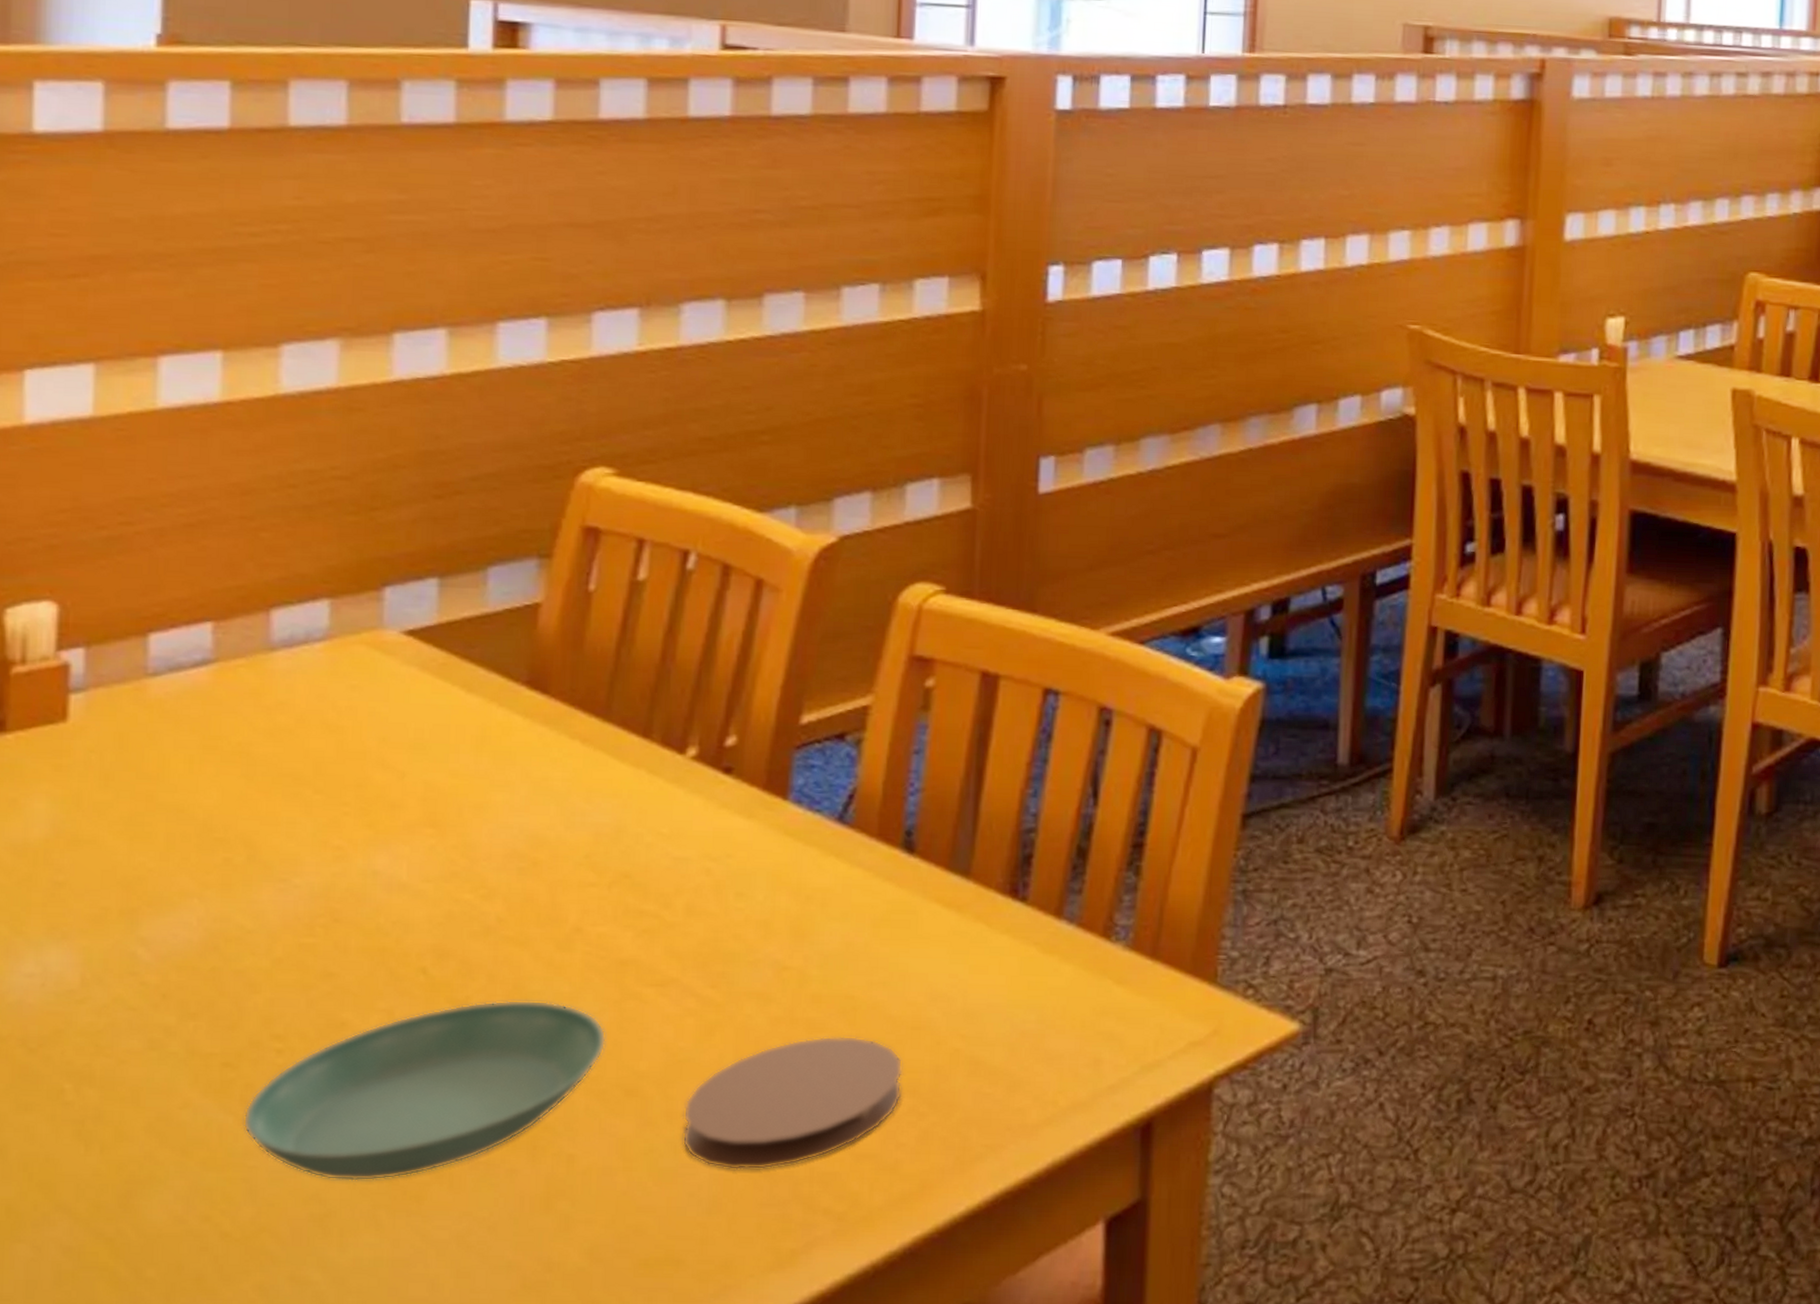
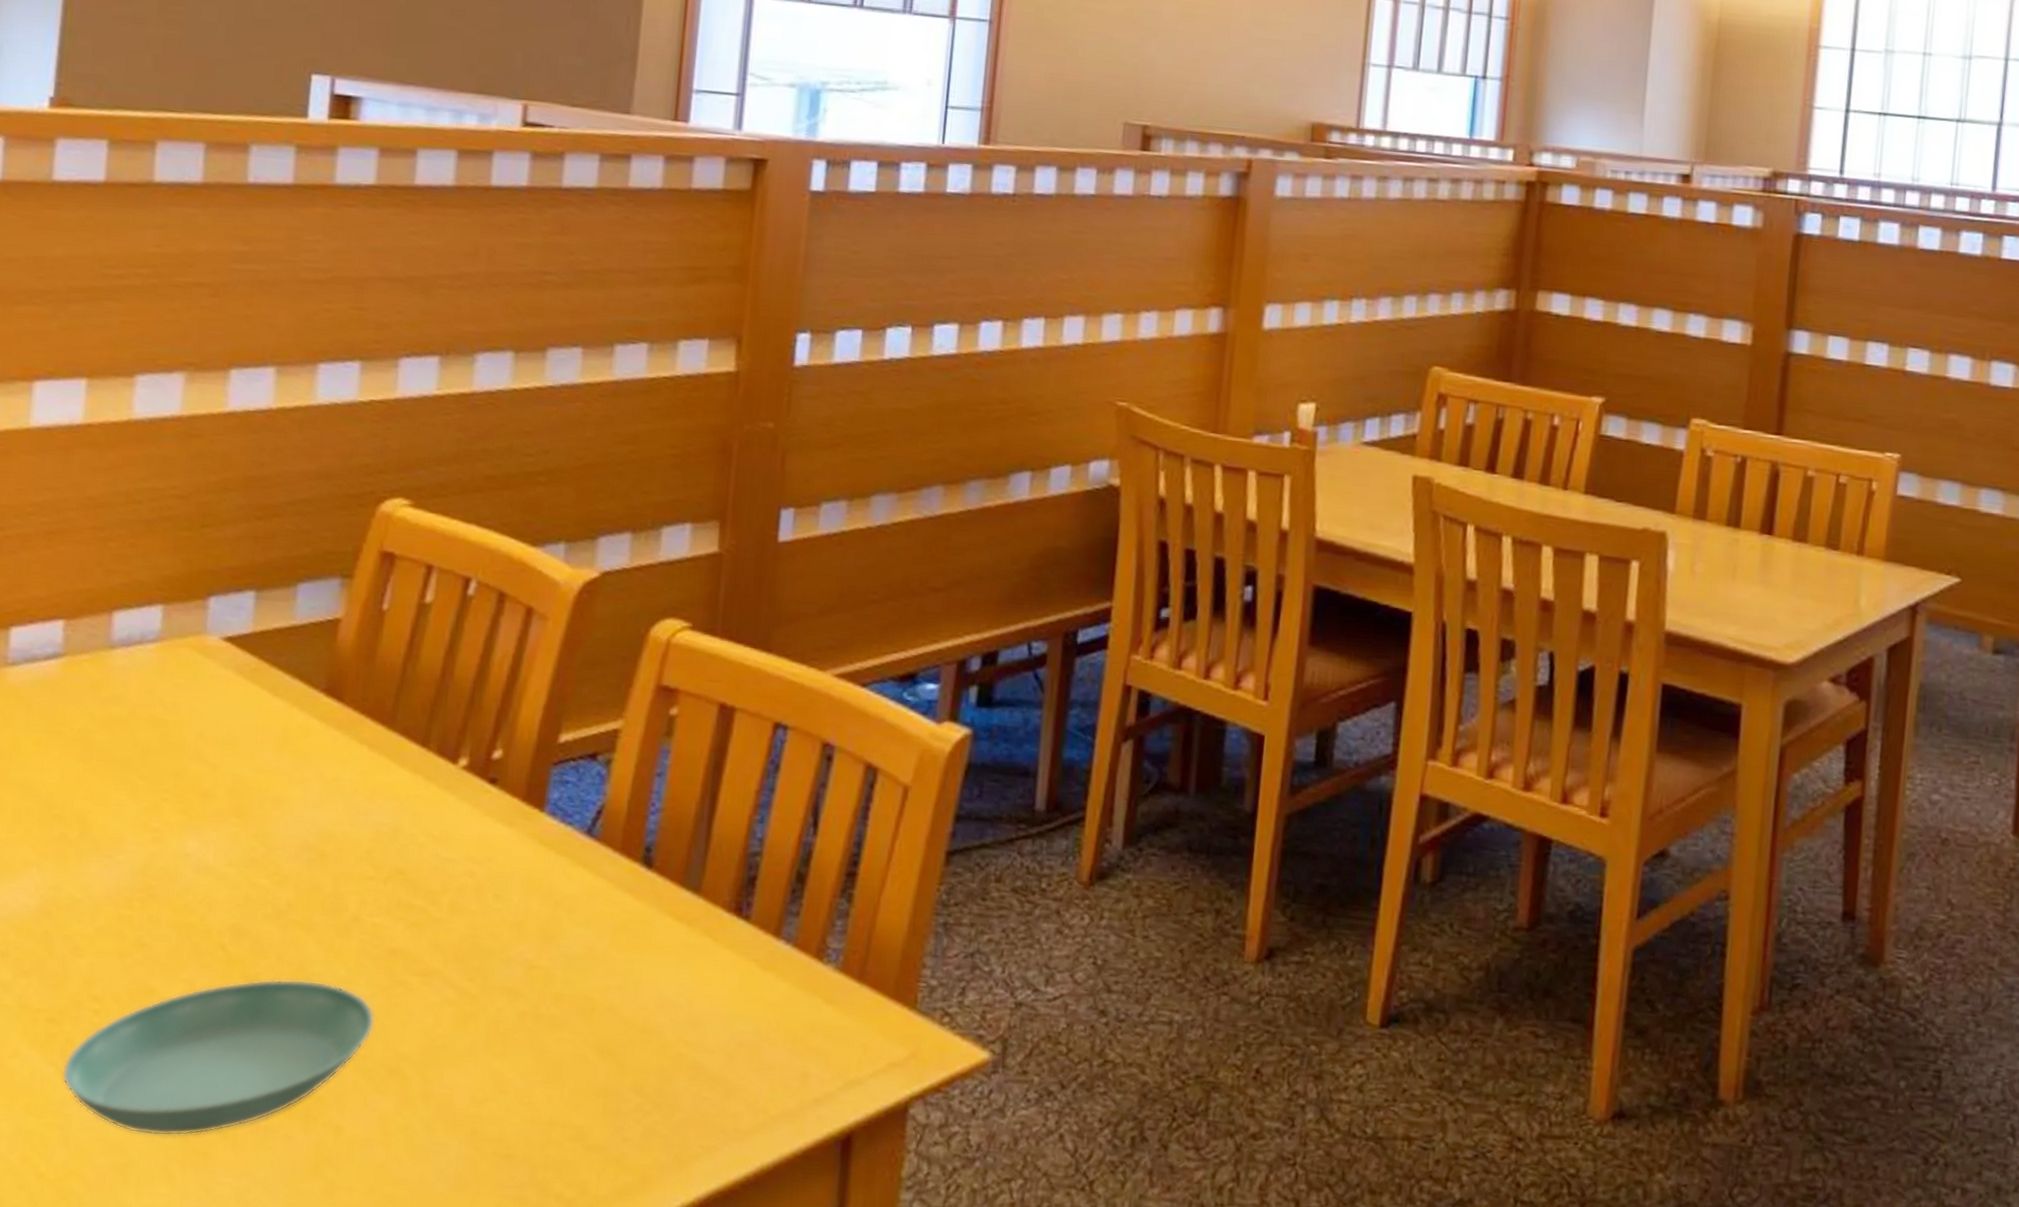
coaster: present [682,1035,903,1171] -> none [435,1033,633,1153]

